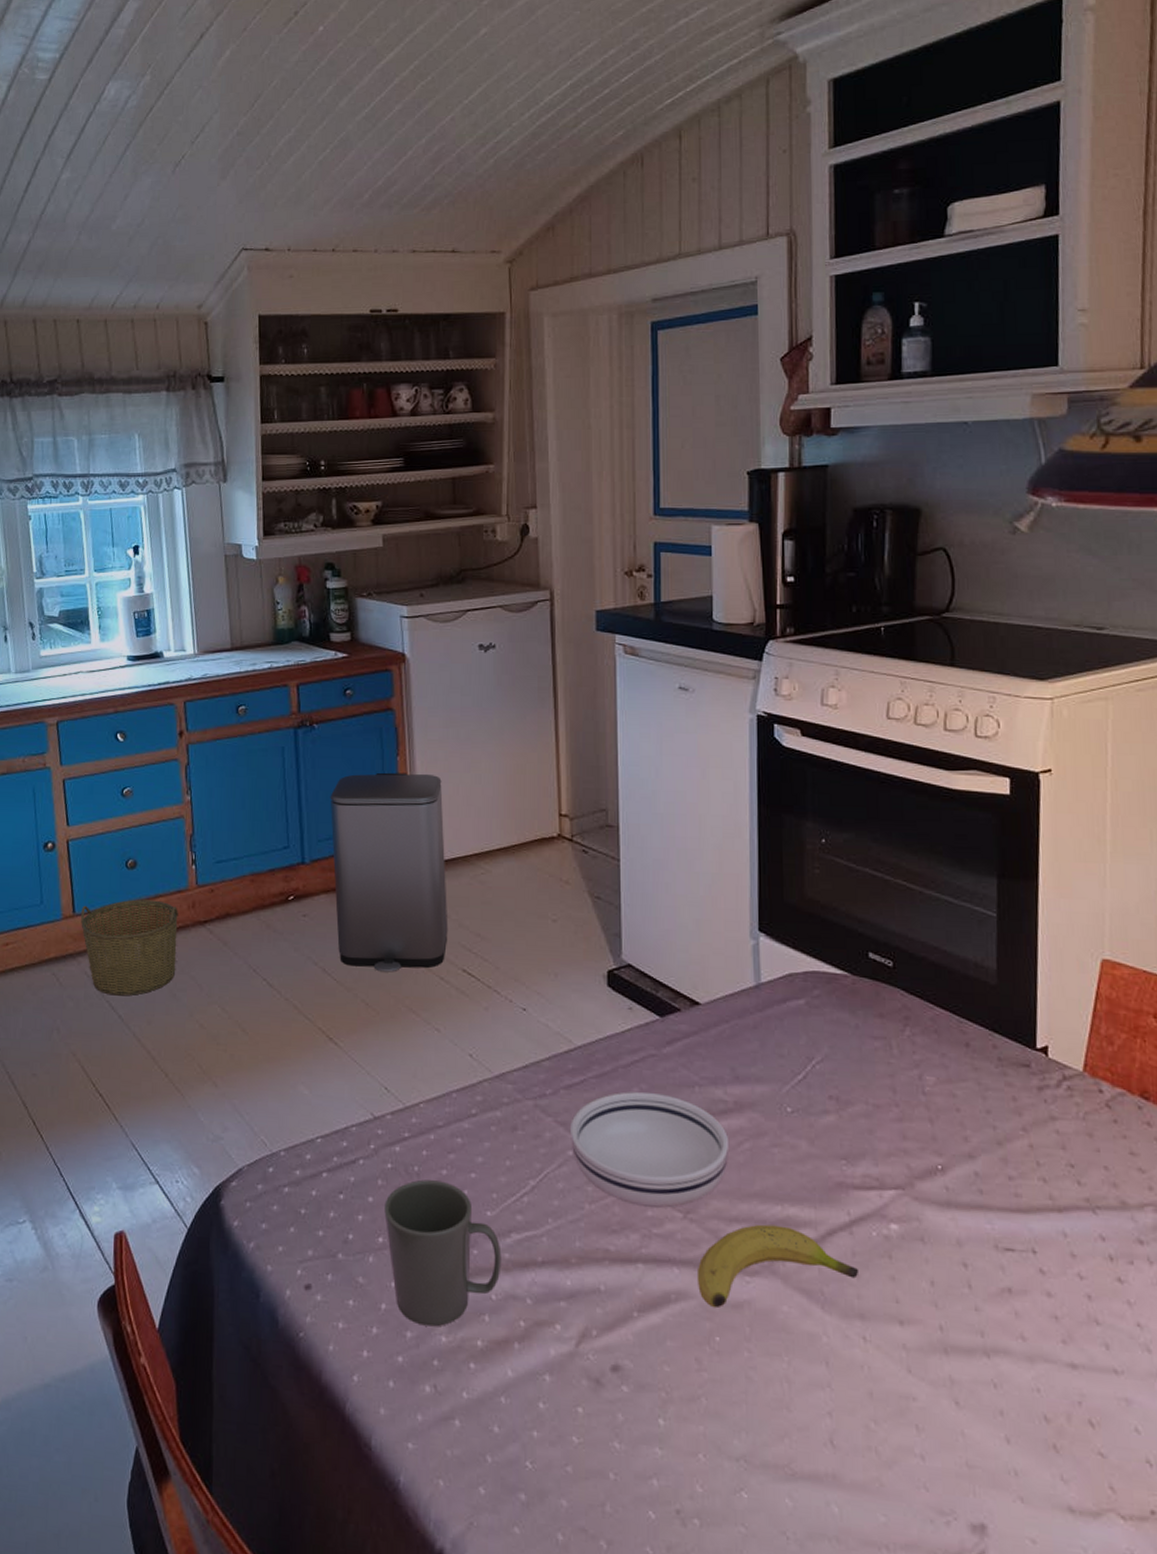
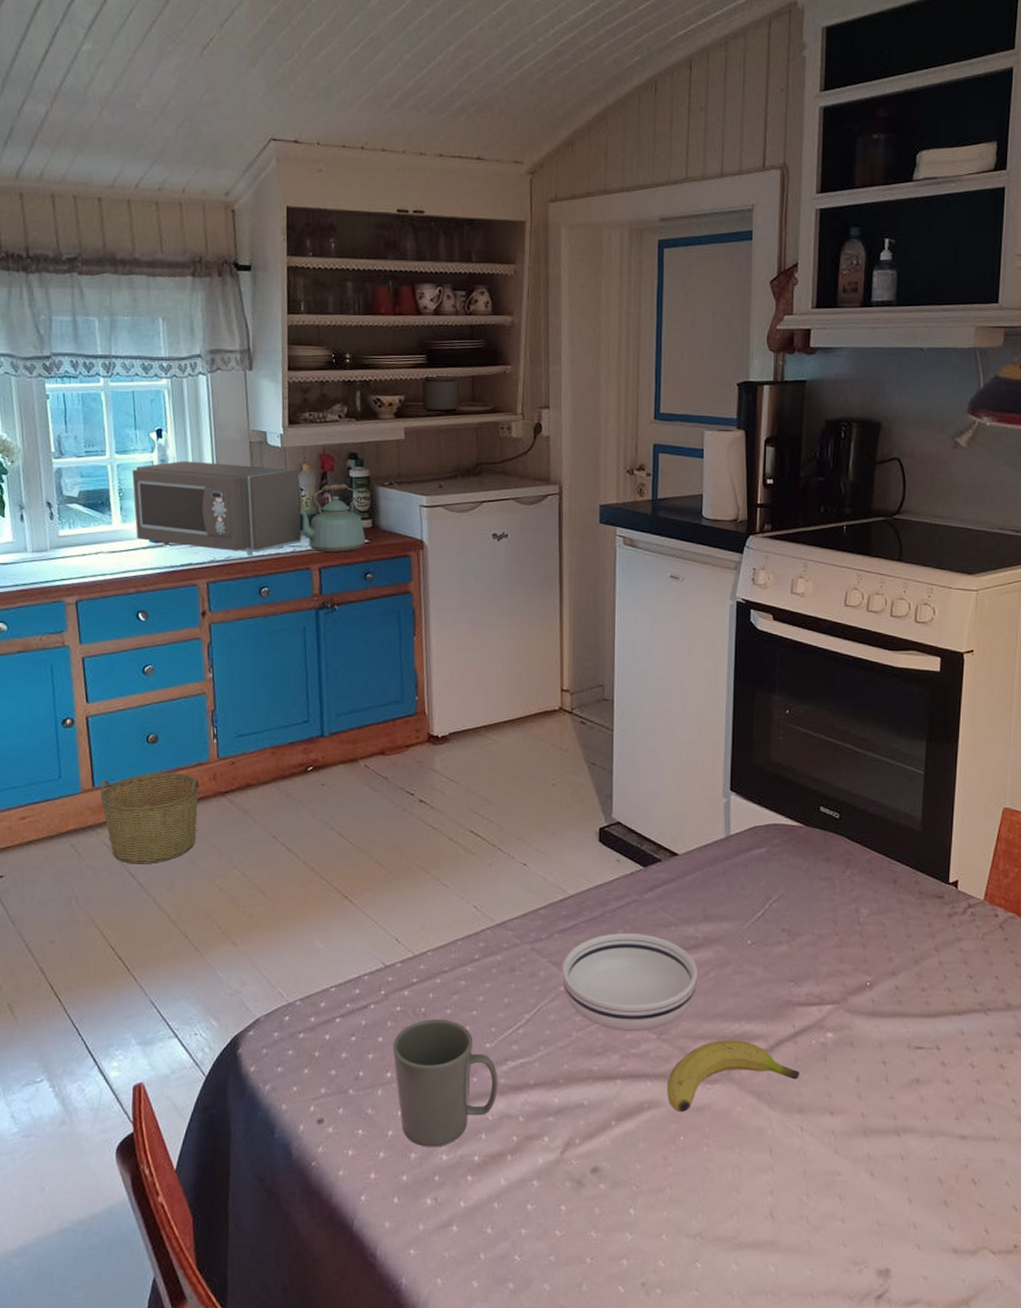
microwave: none [110,577,279,674] -> present [132,460,302,557]
kettle: none [274,595,345,669] -> present [298,483,366,553]
pedal bin: present [330,772,449,973] -> none [349,651,458,835]
jar: none [399,479,440,517] -> present [421,375,459,412]

